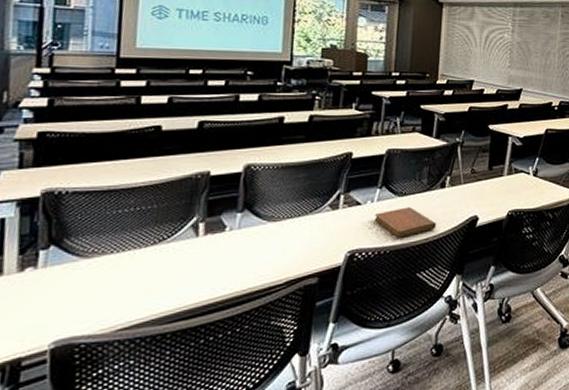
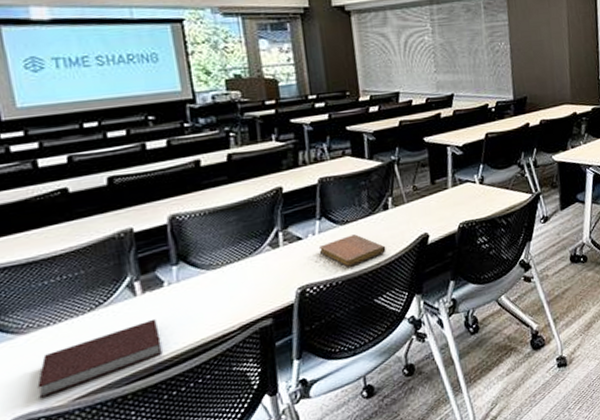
notebook: none [85,261,211,324] -> present [37,318,163,398]

